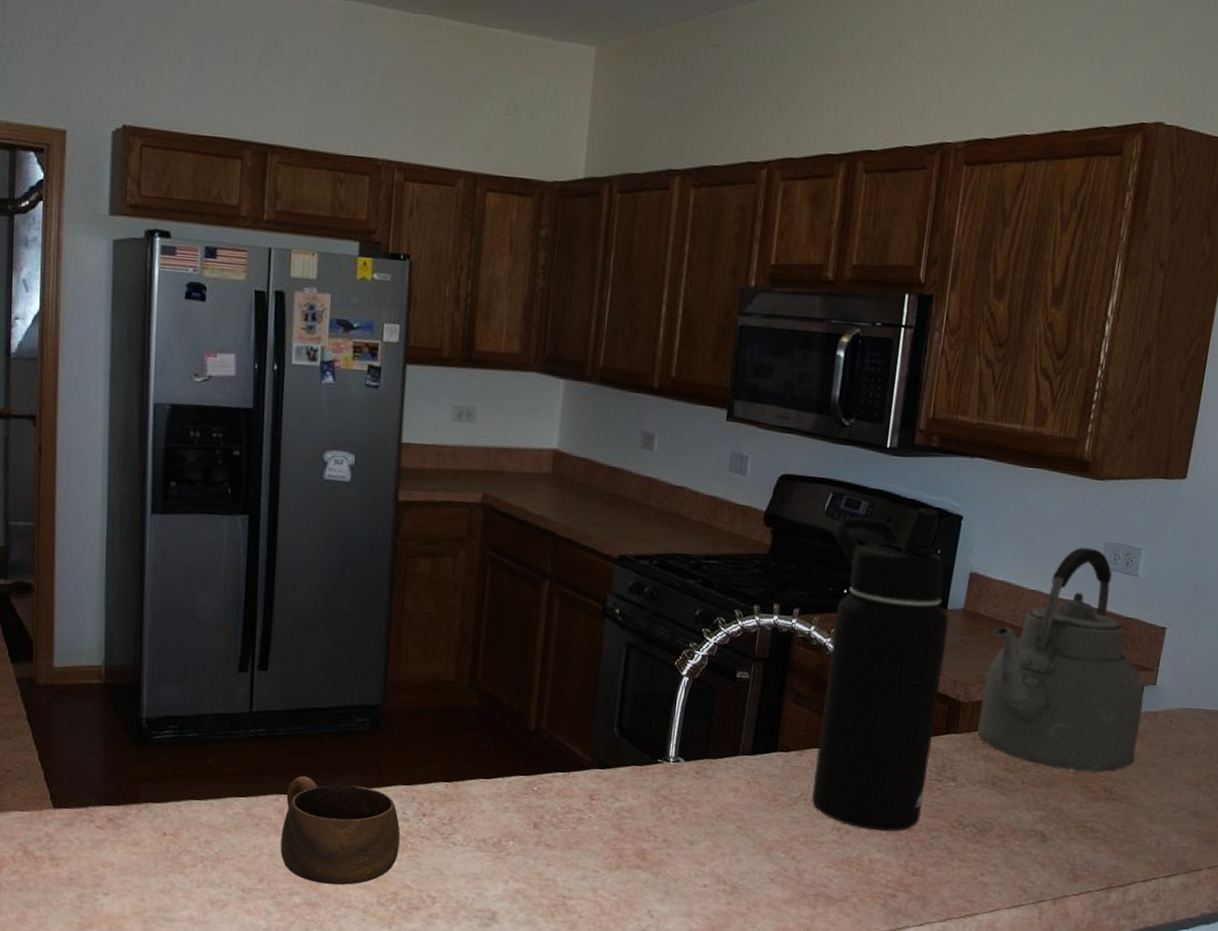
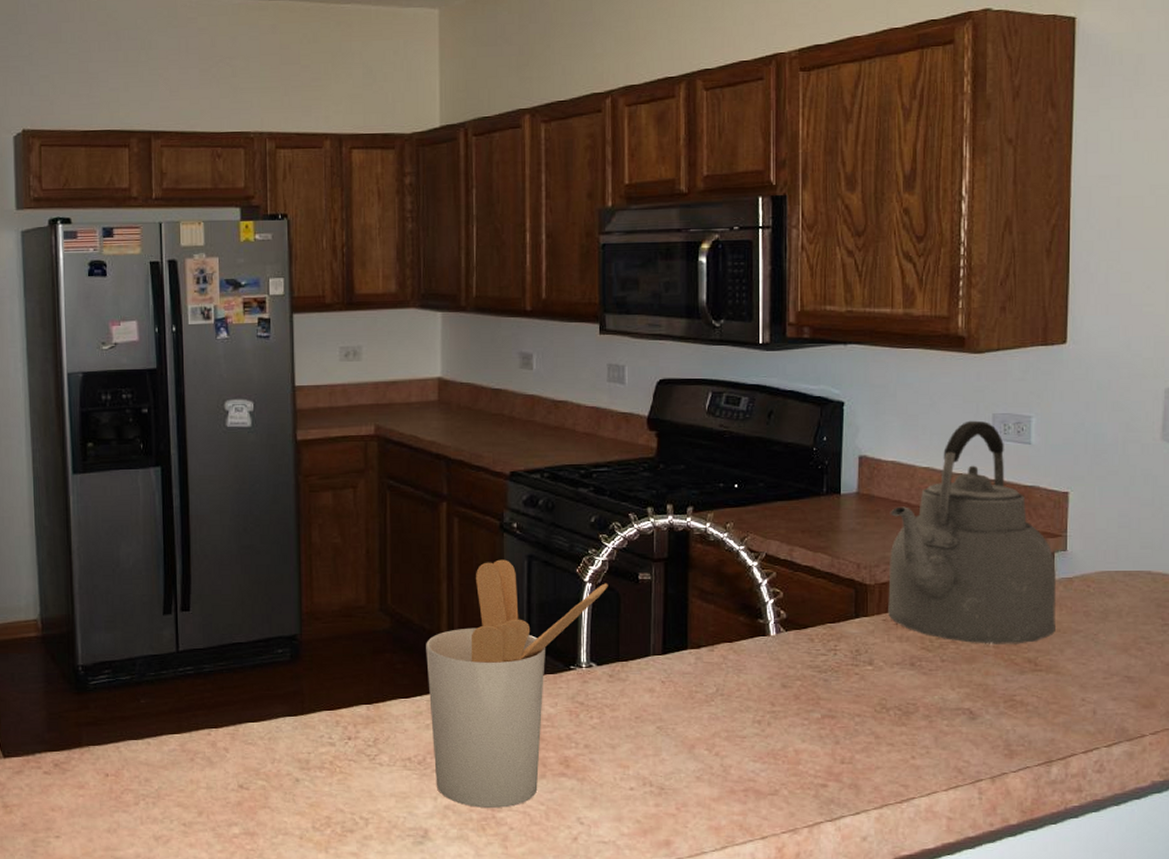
cup: present [280,776,401,885] -> none [216,709,329,813]
utensil holder: none [509,645,706,896] -> present [426,559,608,809]
water bottle: present [812,507,949,831] -> none [716,398,845,721]

